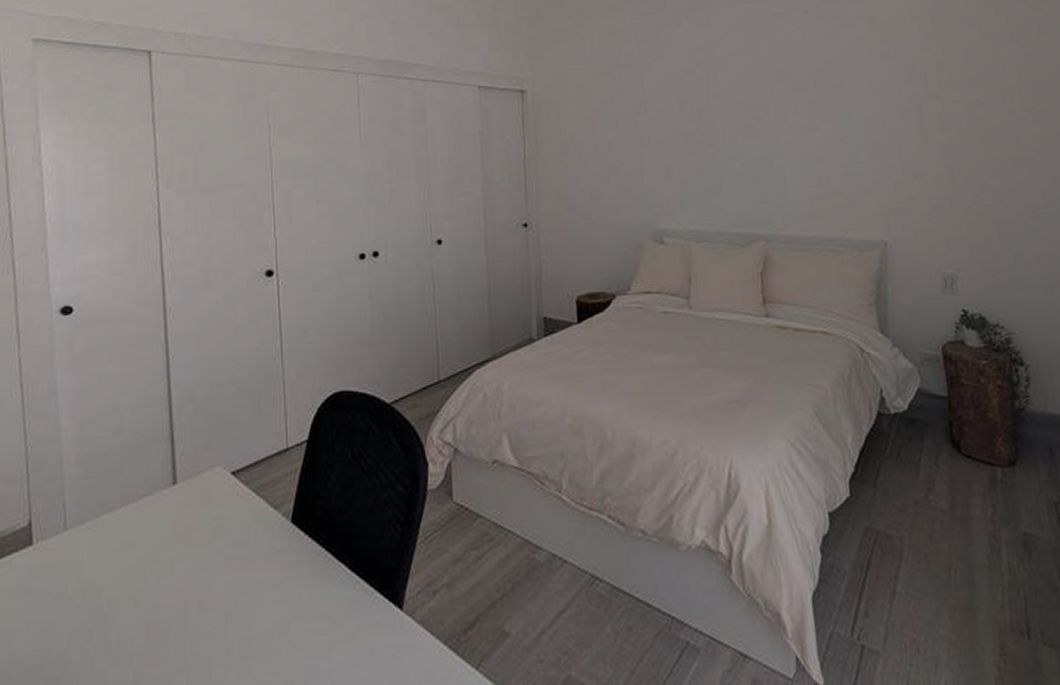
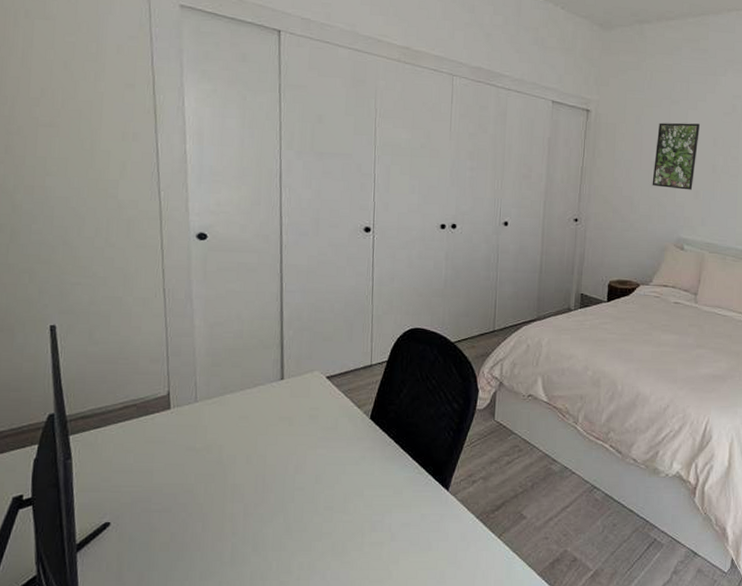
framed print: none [609,88,663,170] -> present [652,122,700,190]

